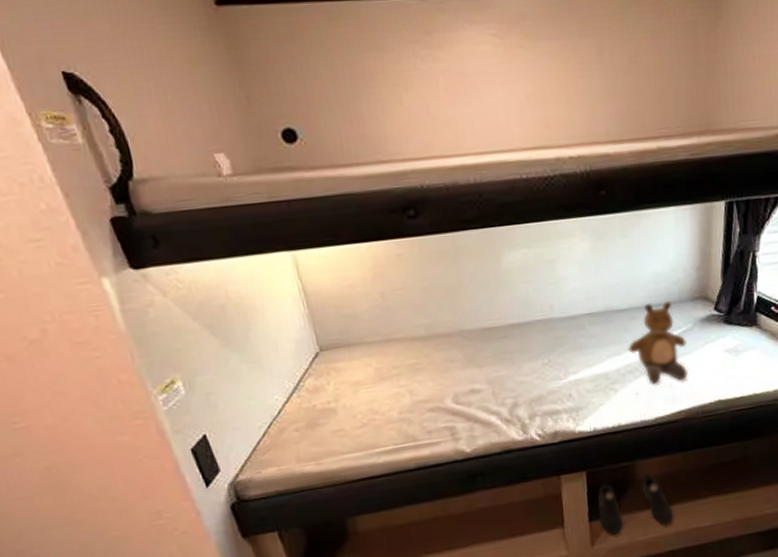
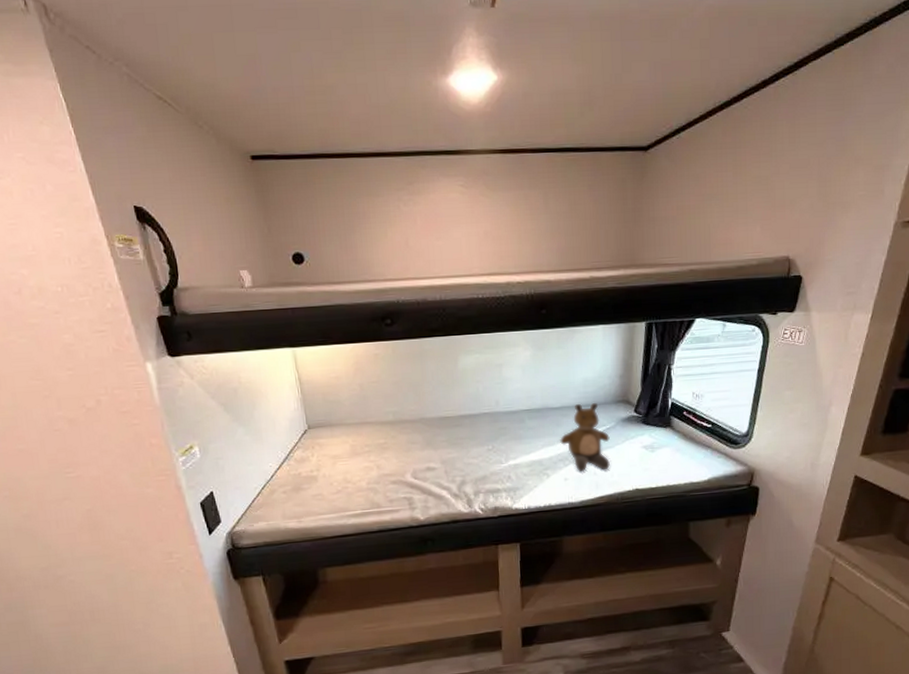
shoe: present [598,475,673,535] -> none [529,550,594,600]

